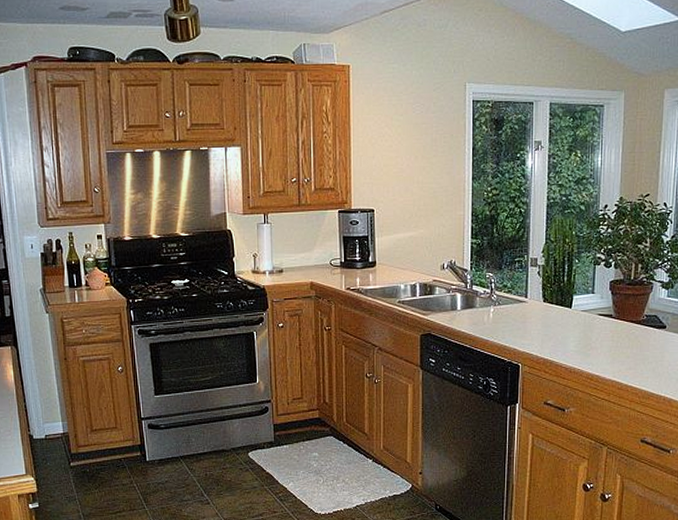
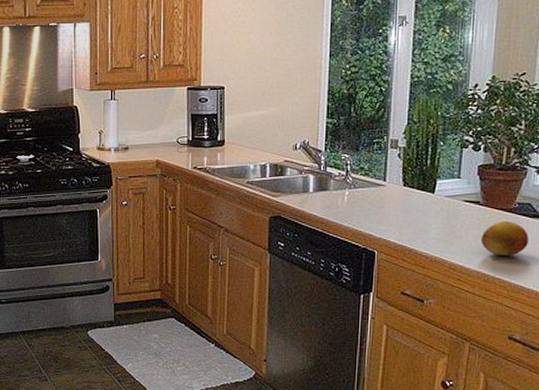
fruit: none [614,333,656,365] -> present [480,221,529,256]

